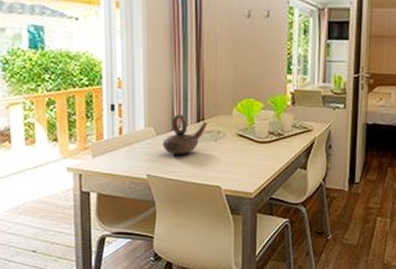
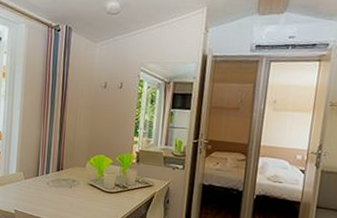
teapot: present [162,113,207,155] -> none [28,163,65,197]

